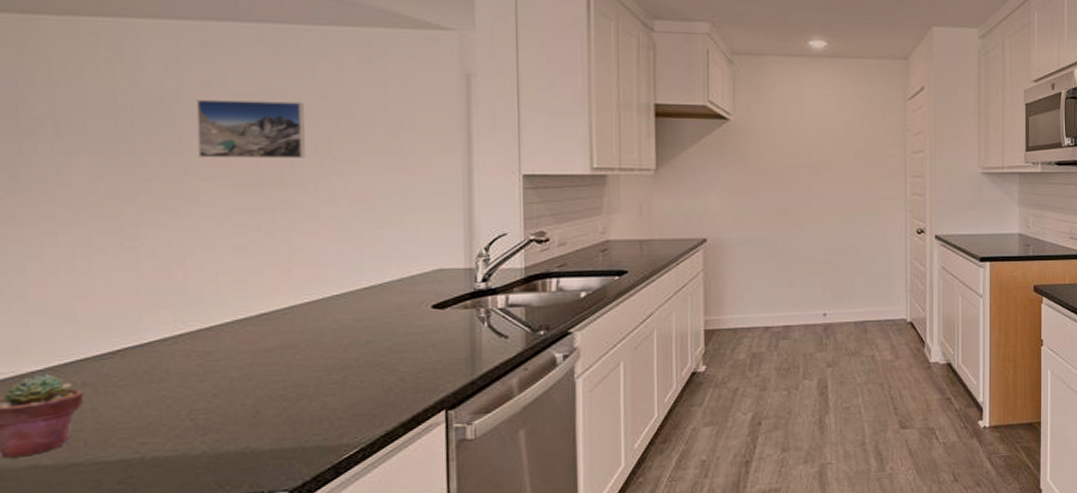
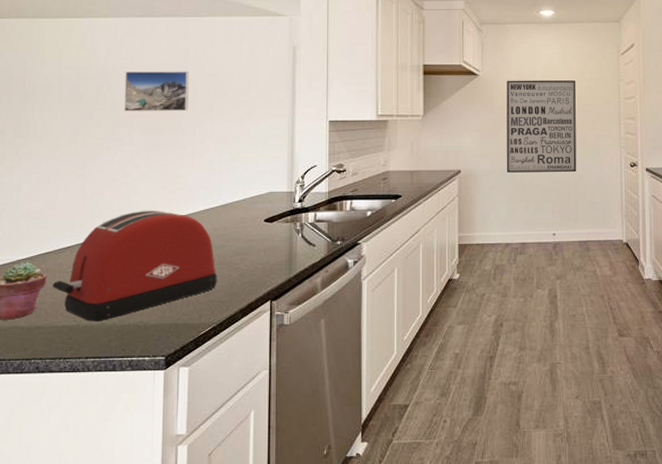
toaster: none [94,295,364,452] -> present [52,210,217,322]
wall art: none [765,127,853,241] -> present [506,80,577,173]

